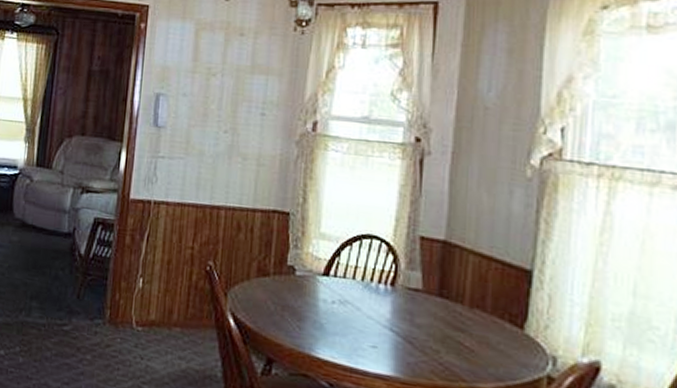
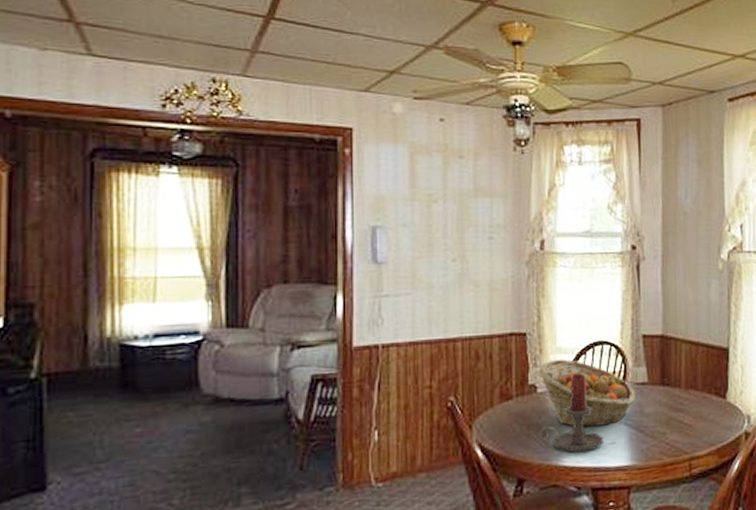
candle holder: none [293,263,365,349] -> present [539,373,605,453]
fruit basket: none [299,244,406,327] -> present [539,358,635,427]

